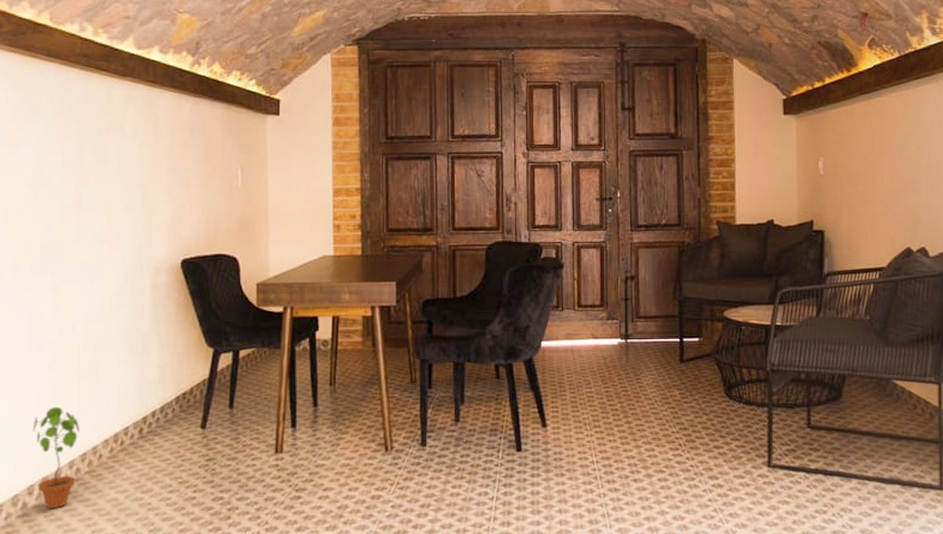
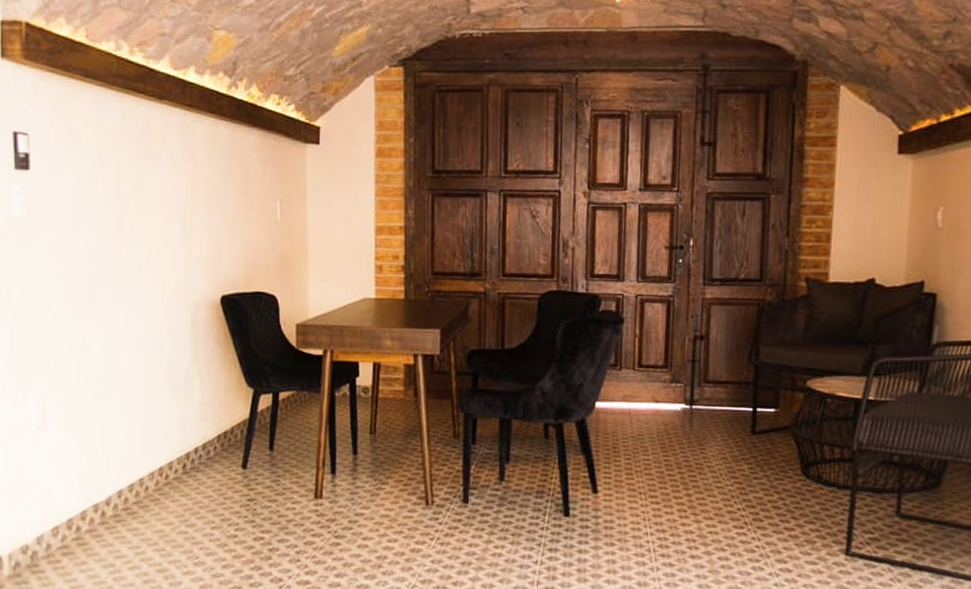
potted plant: present [32,406,81,508] -> none [83,436,128,535]

